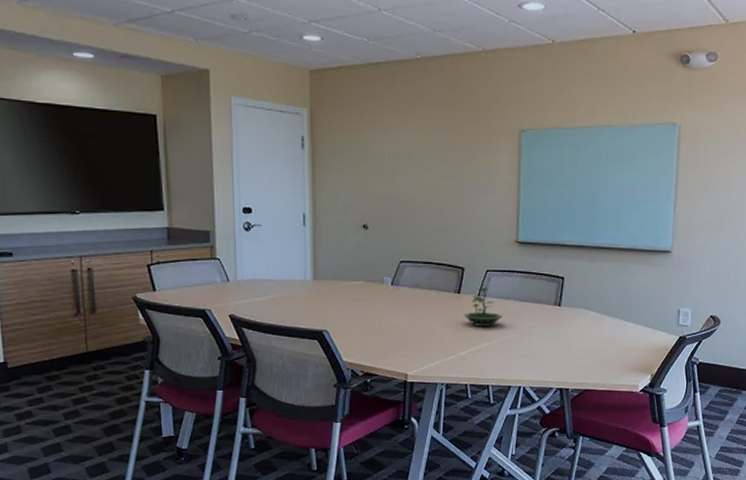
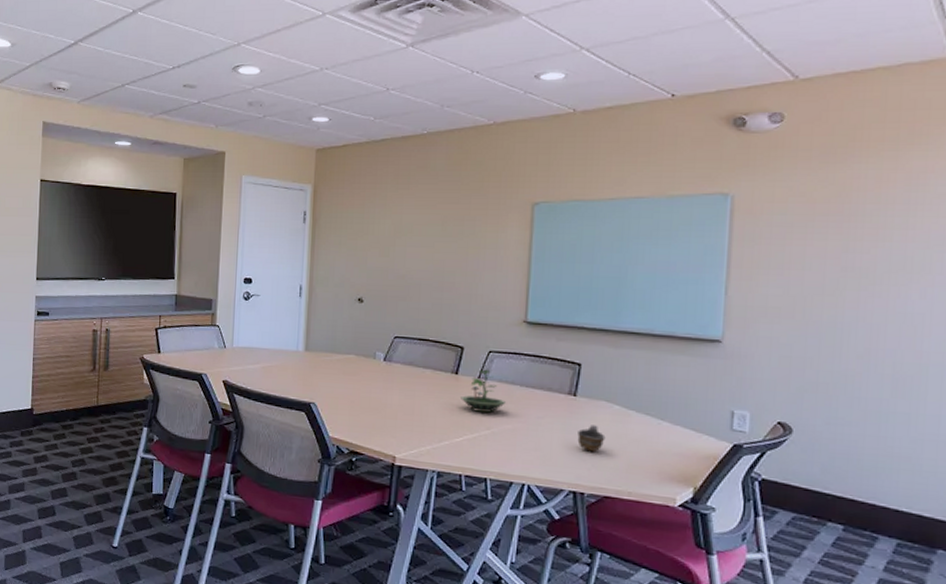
cup: none [562,330,585,353] -> present [577,425,606,452]

